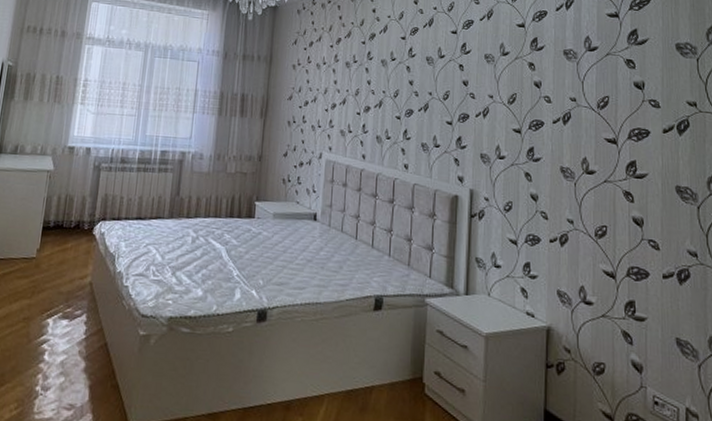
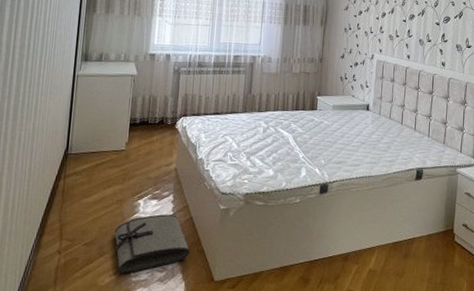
tool roll: none [18,337,104,409] -> present [115,214,191,273]

